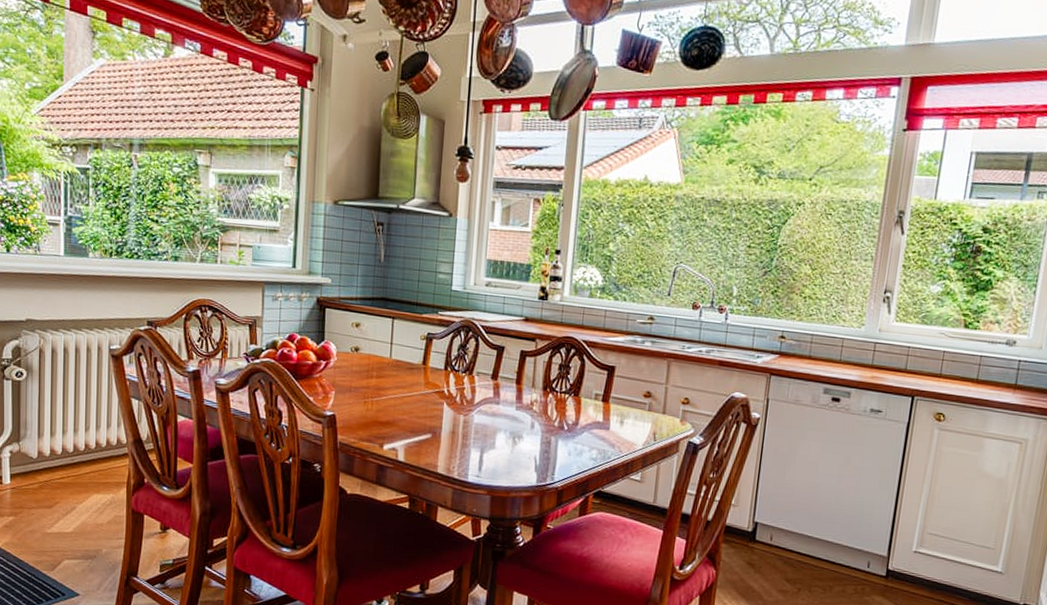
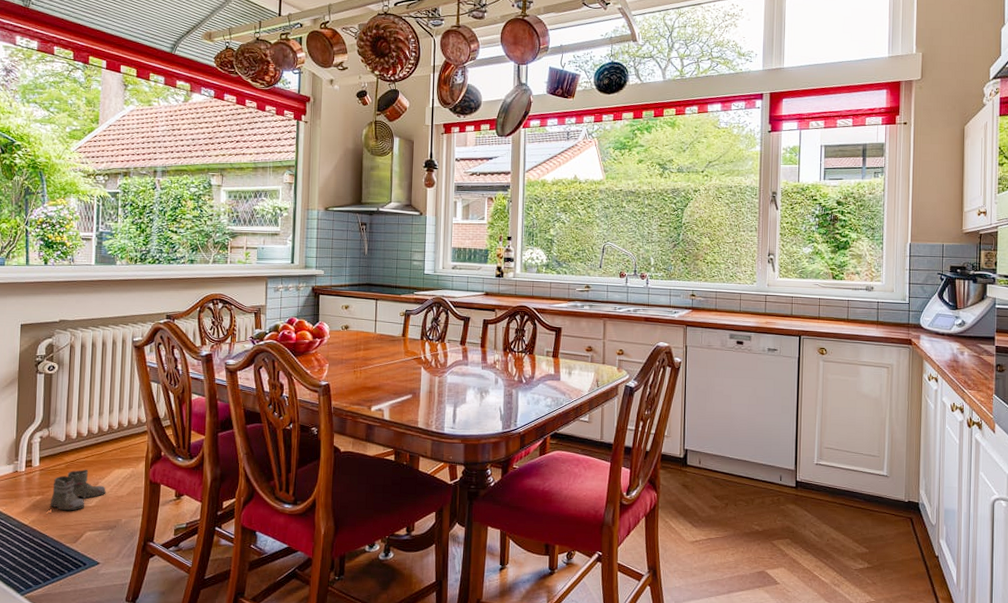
boots: none [23,491,84,536] -> present [49,470,106,511]

